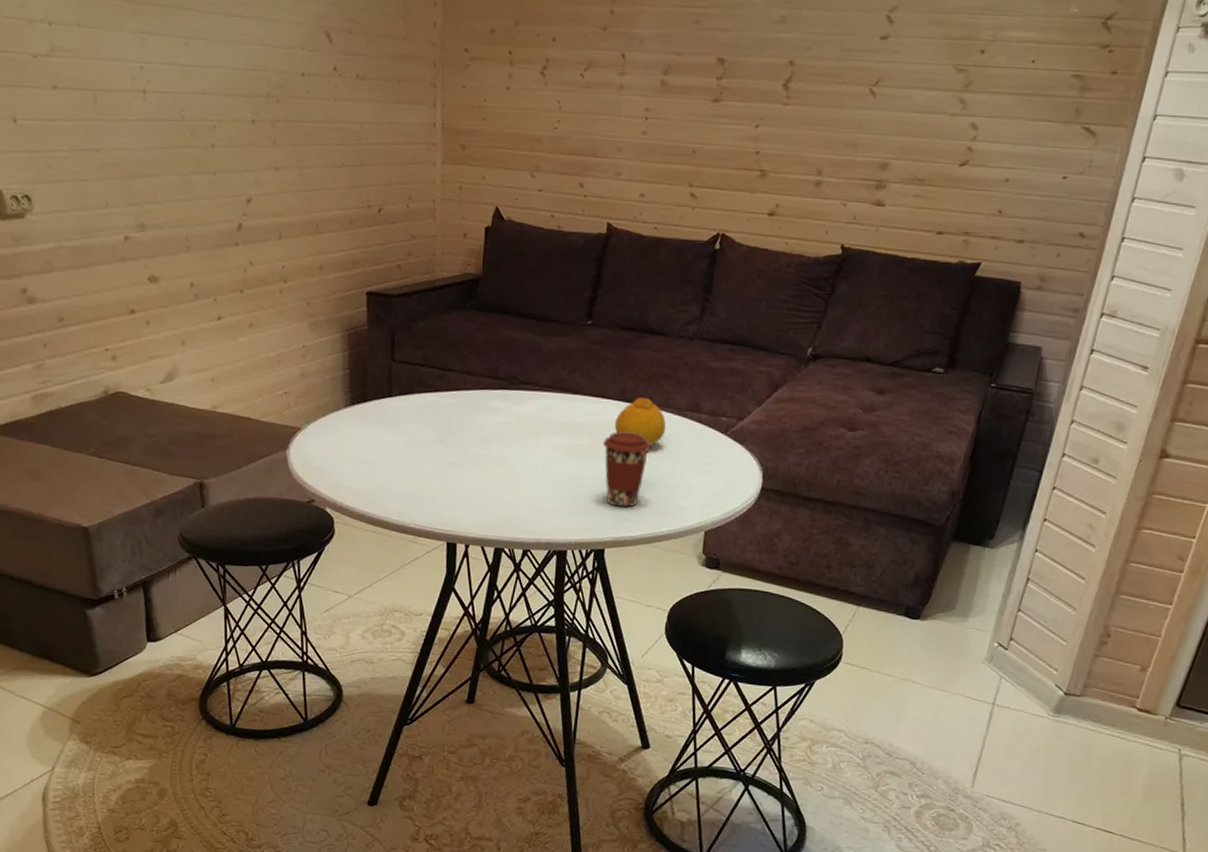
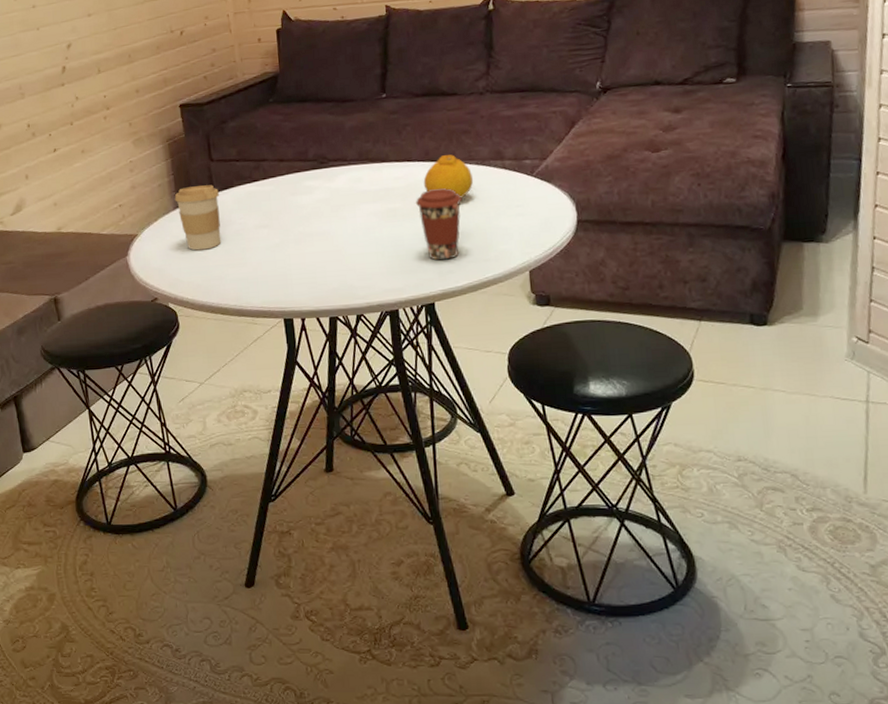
coffee cup: none [347,385,398,457] -> present [174,185,222,251]

